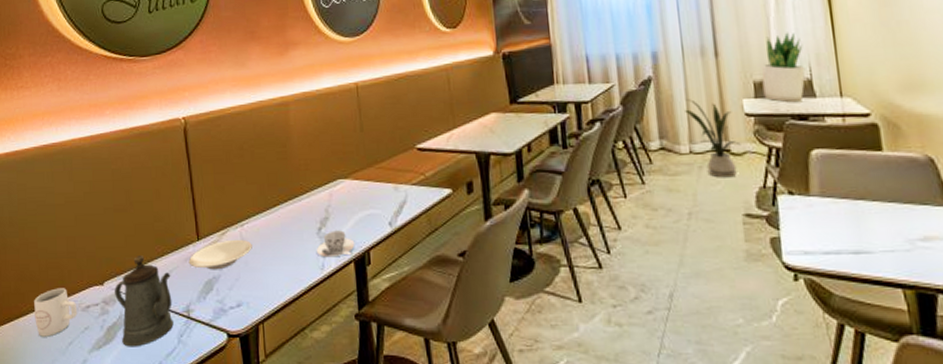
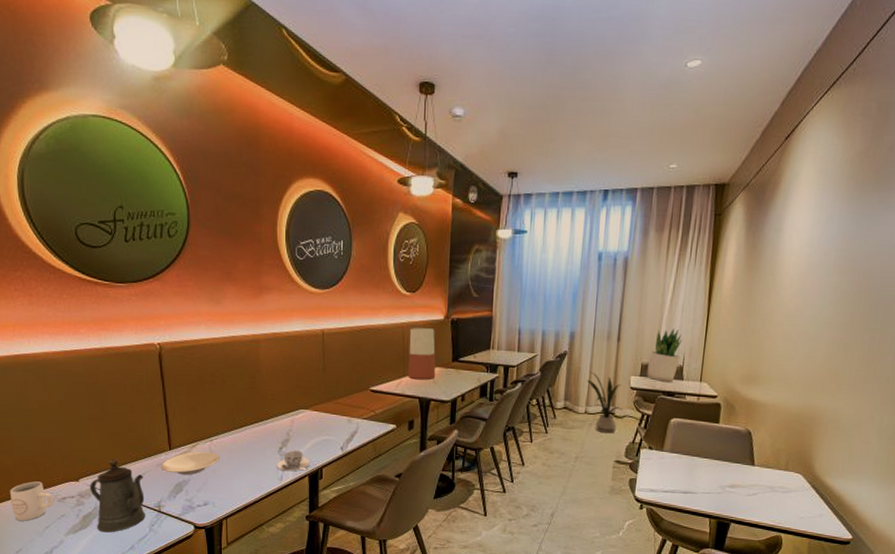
vase: none [455,67,493,131] -> present [408,328,436,380]

